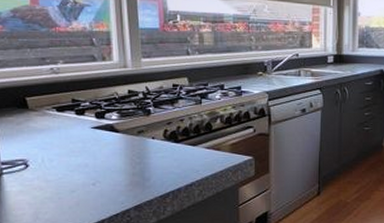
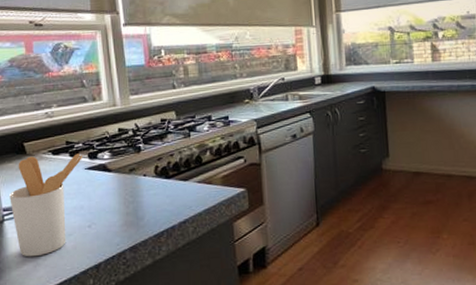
utensil holder: none [9,111,89,211] -> present [9,153,82,257]

